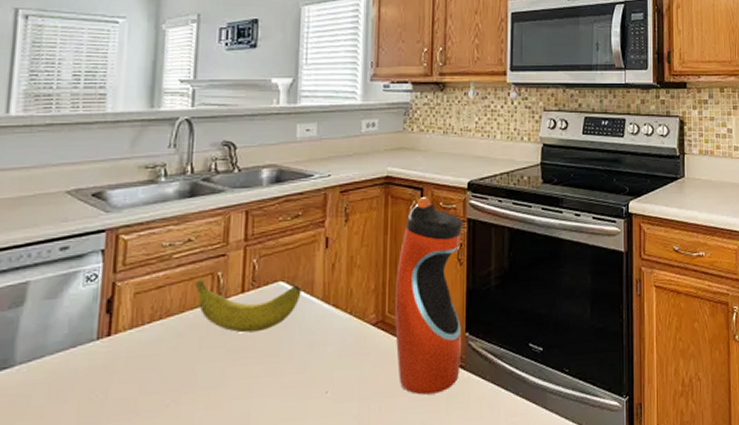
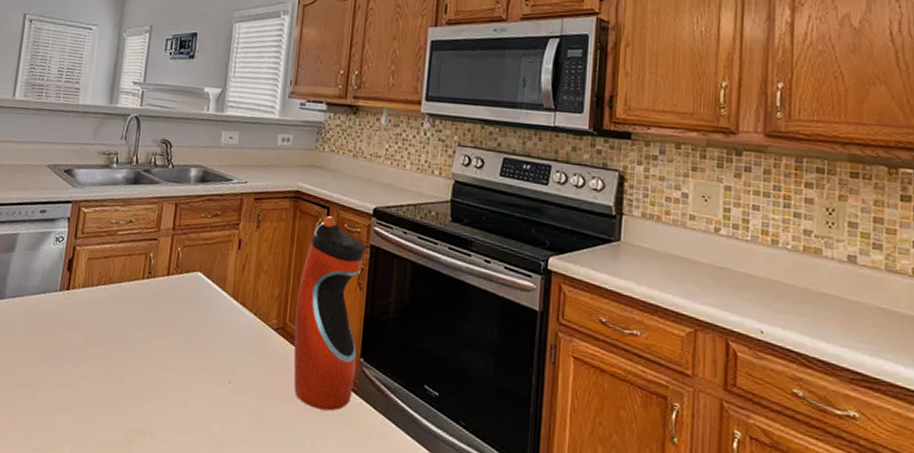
banana: present [194,278,302,333] -> none [132,256,215,314]

